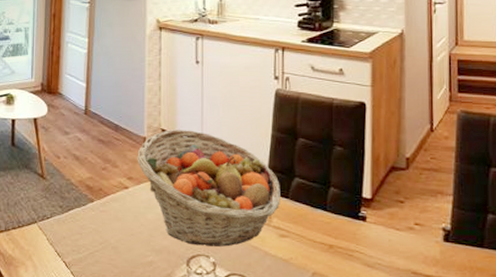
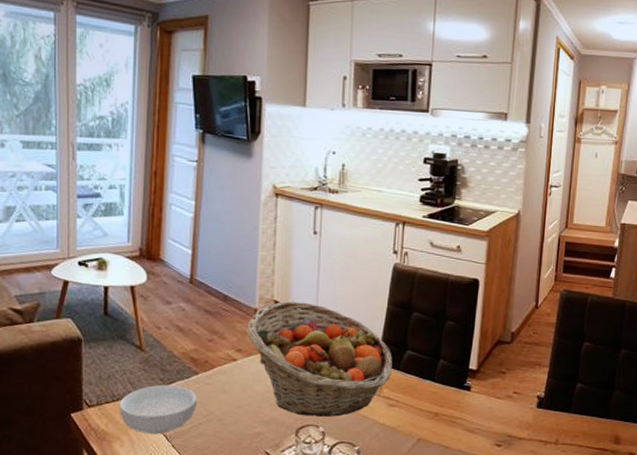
cereal bowl: none [24,211,93,261] -> present [120,384,198,435]

